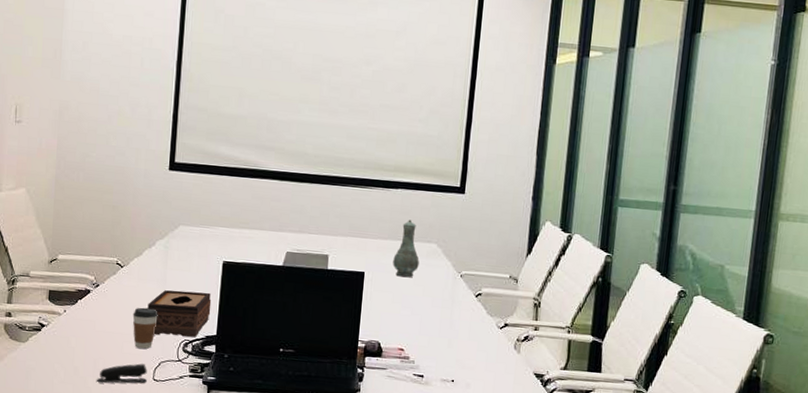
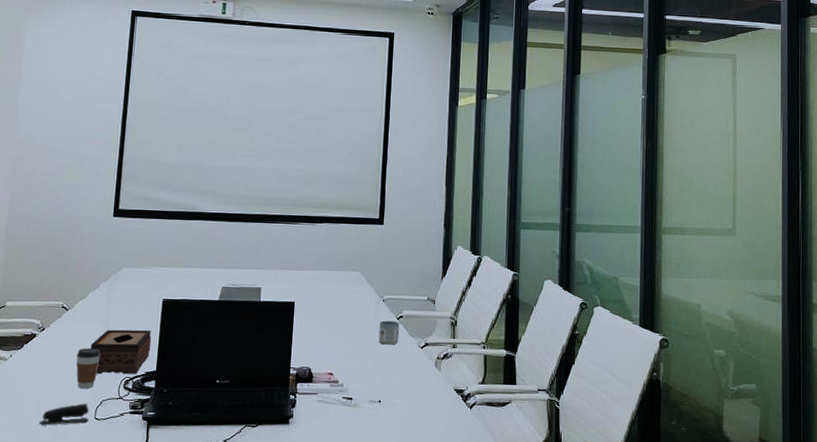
vase: present [393,219,419,277] -> none [320,251,345,305]
mug: none [454,297,478,324] -> present [378,320,400,345]

